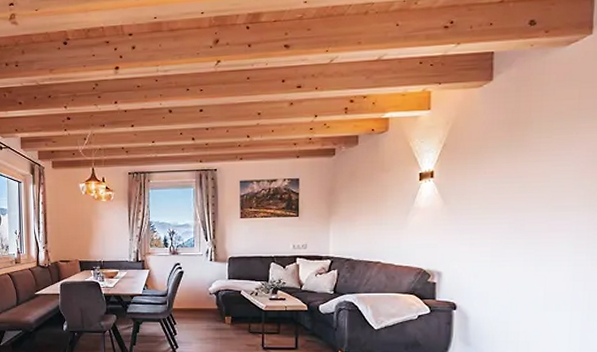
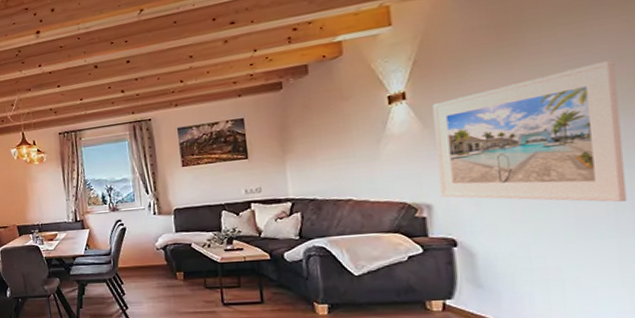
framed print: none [450,163,590,282] -> present [432,59,628,202]

